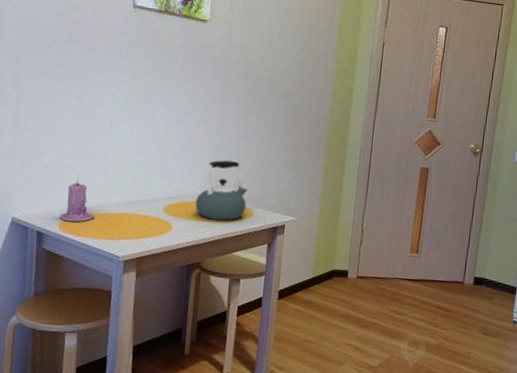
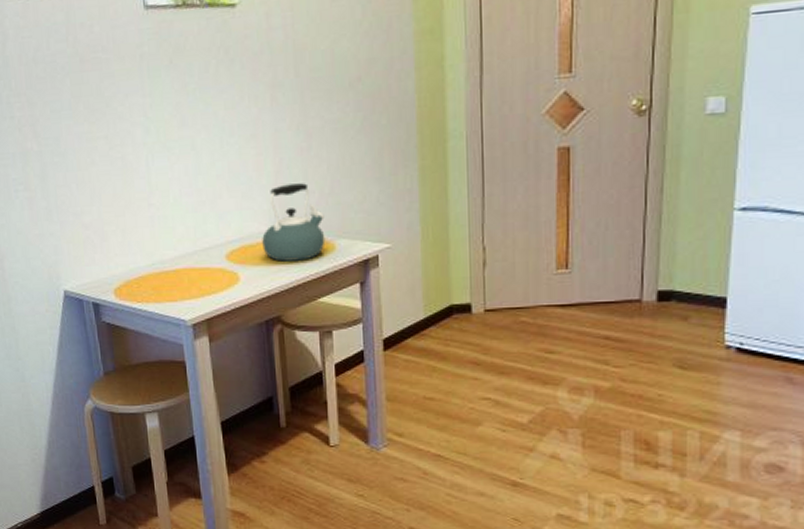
candle: present [59,179,95,223] -> none [112,235,150,287]

